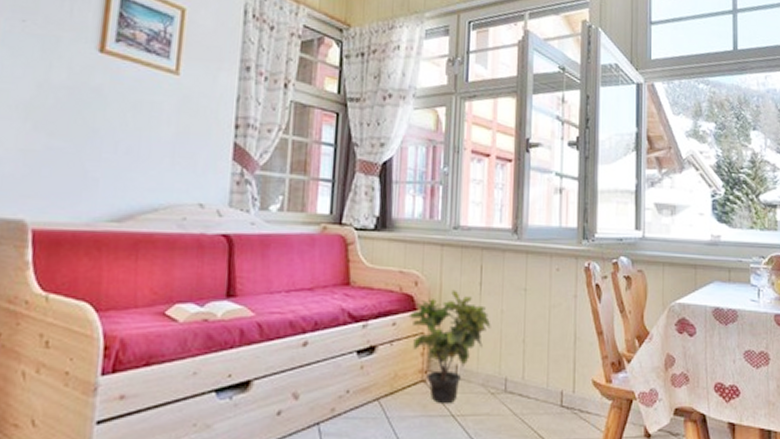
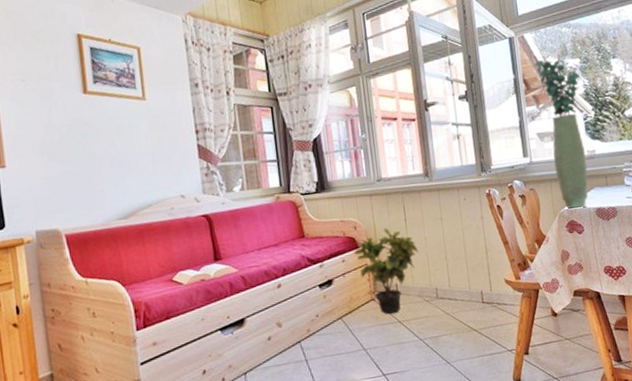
vase: none [661,109,712,305] -> present [533,54,588,209]

